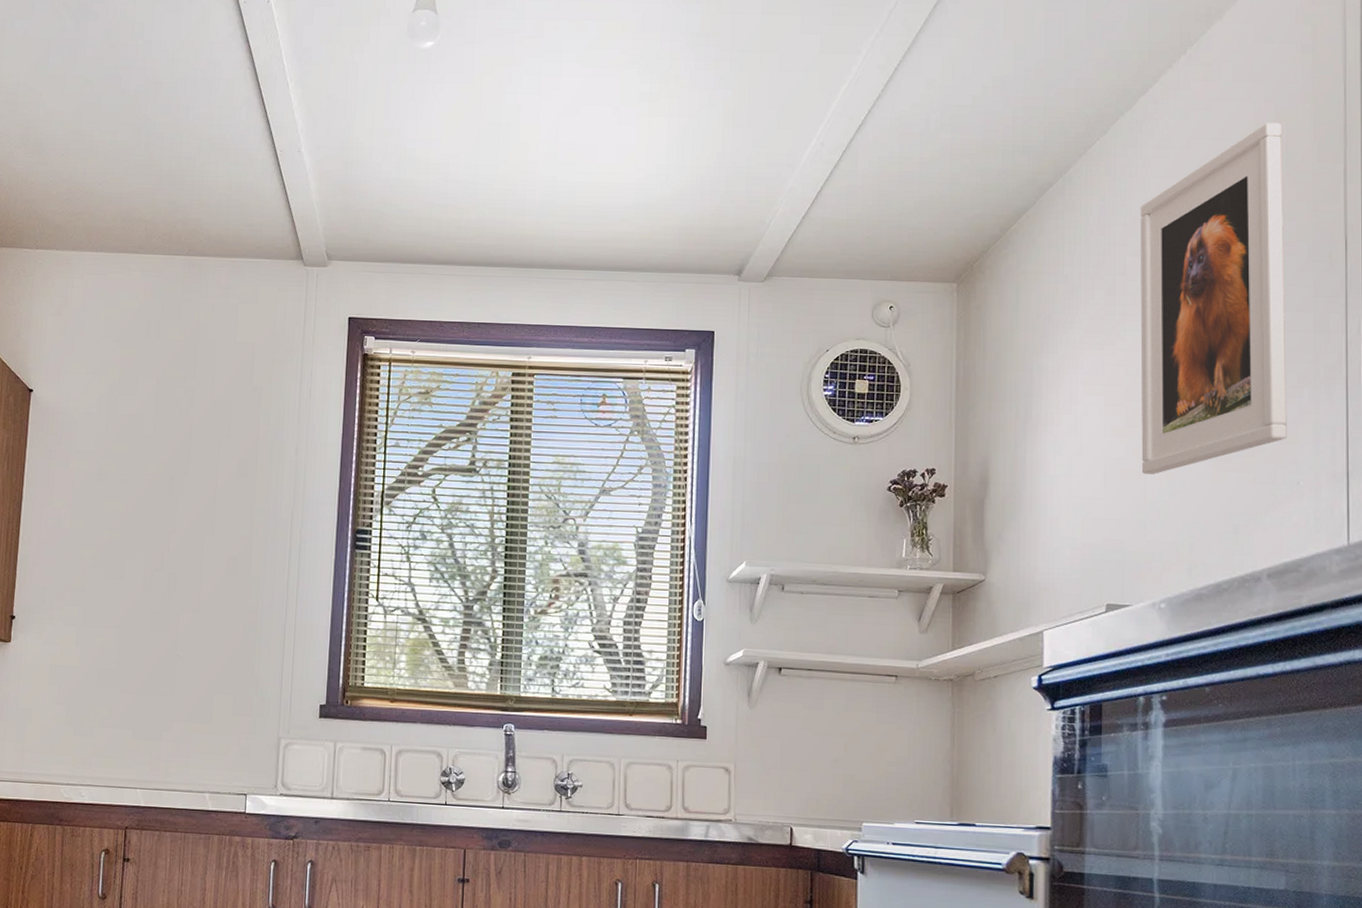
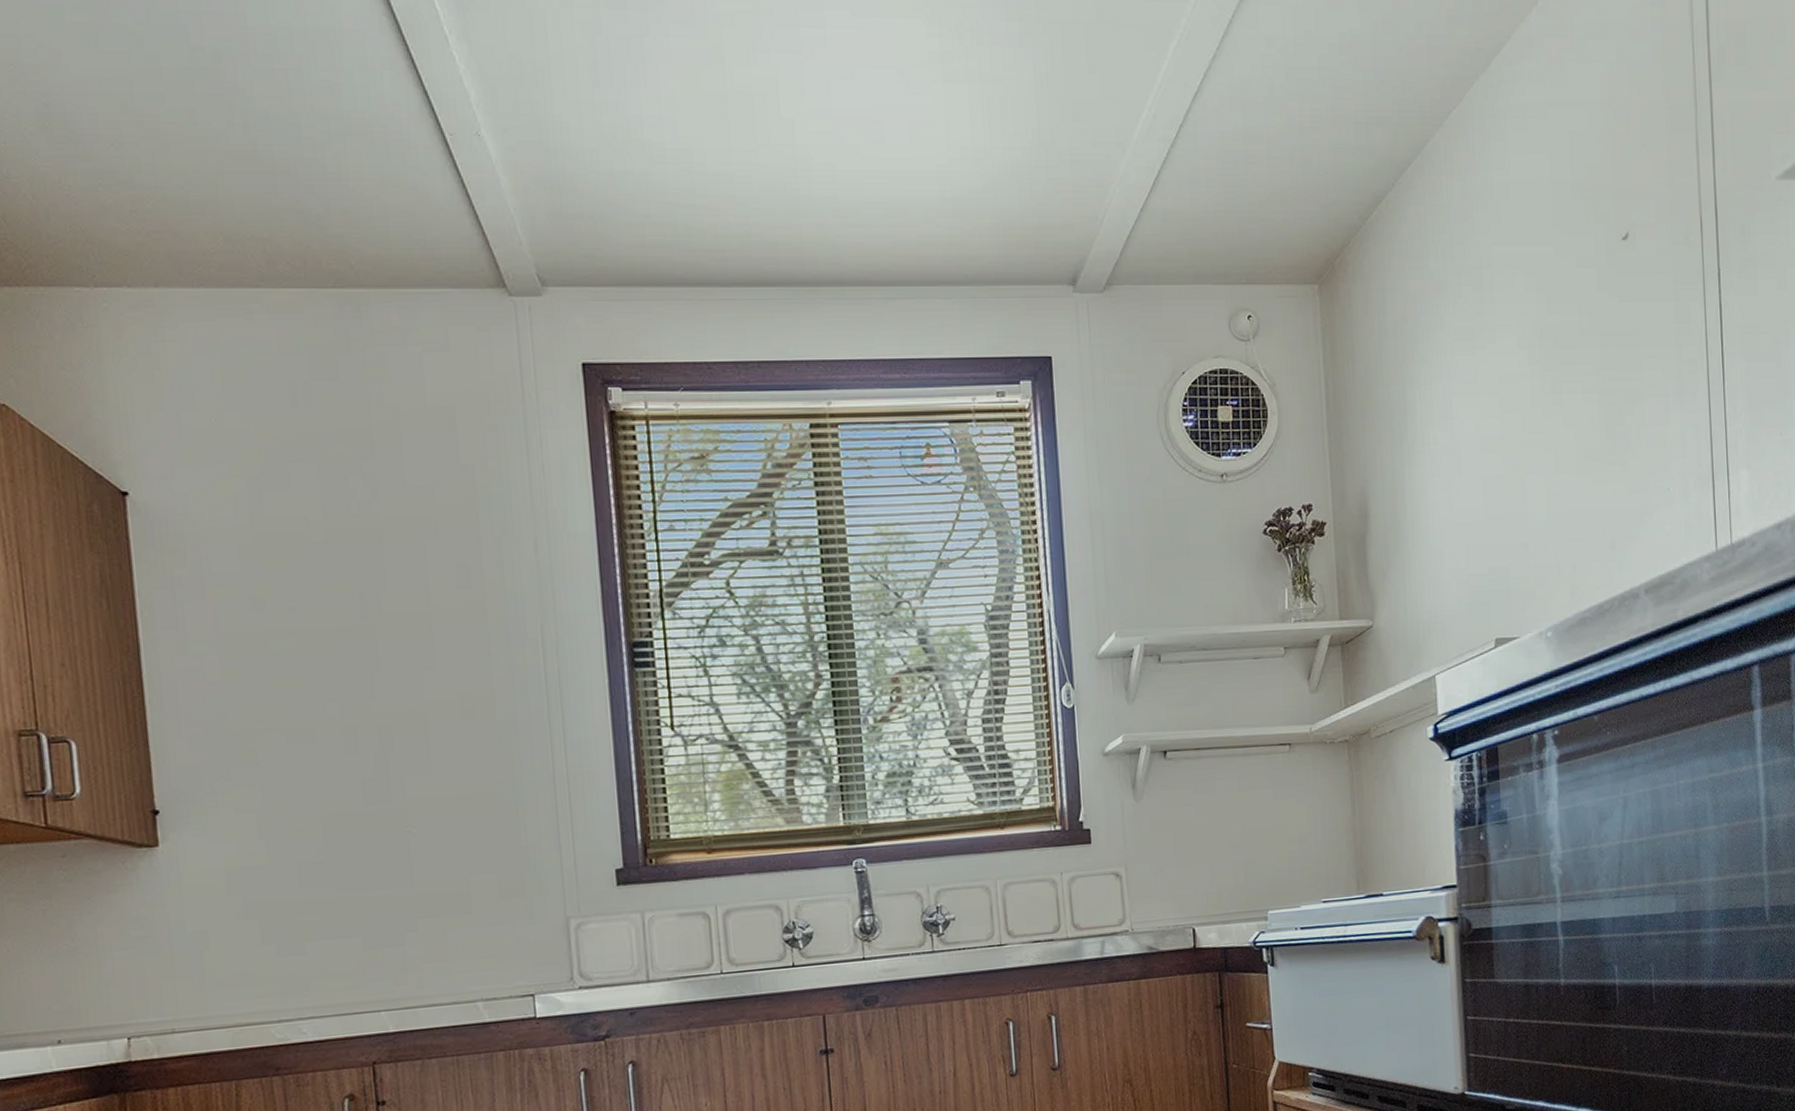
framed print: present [1140,122,1287,474] -> none [1501,86,1656,492]

